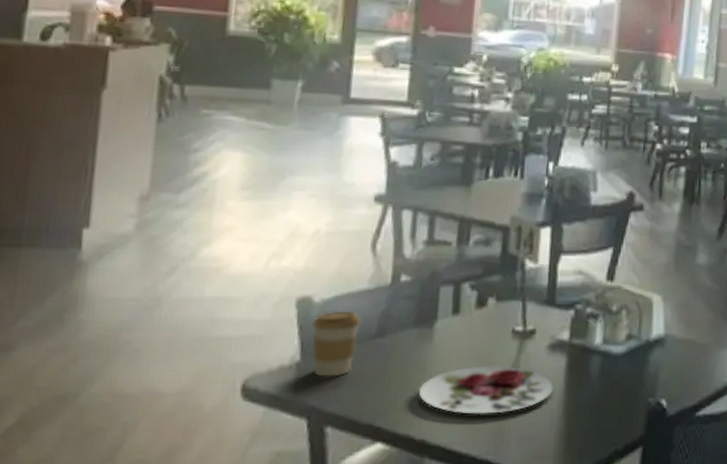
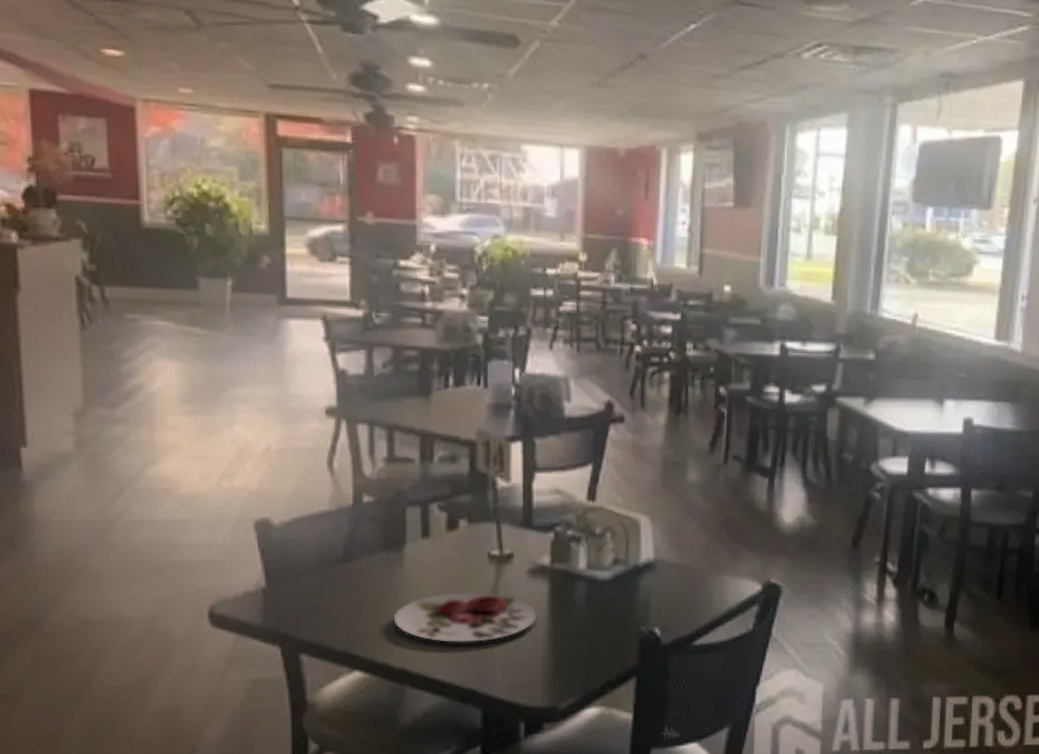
coffee cup: present [312,311,362,377] -> none [274,534,326,604]

